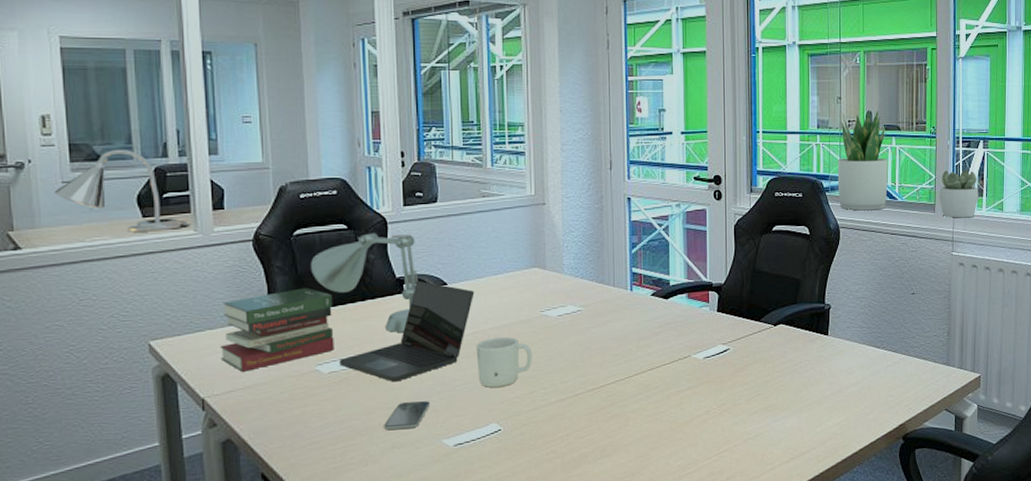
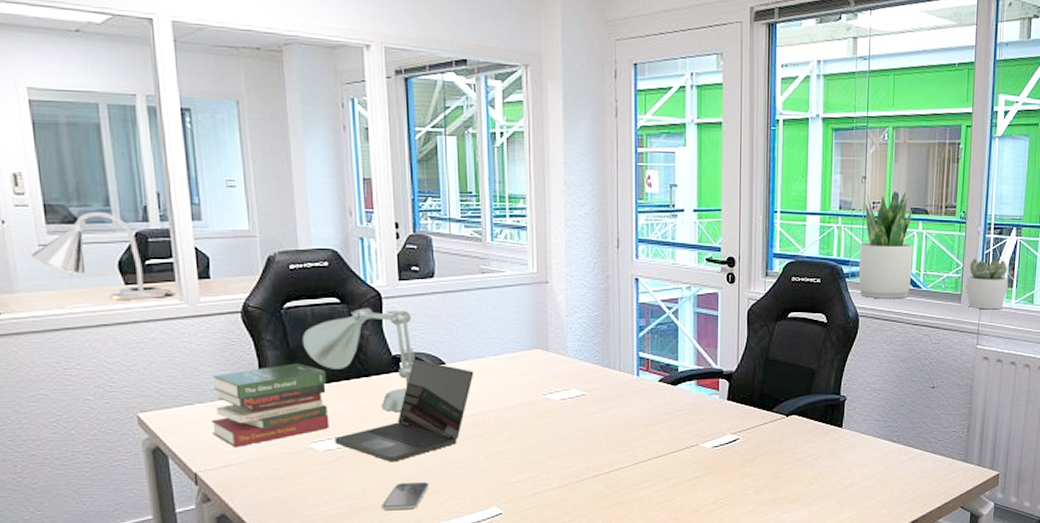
mug: present [476,336,533,388] -> none [476,419,534,471]

